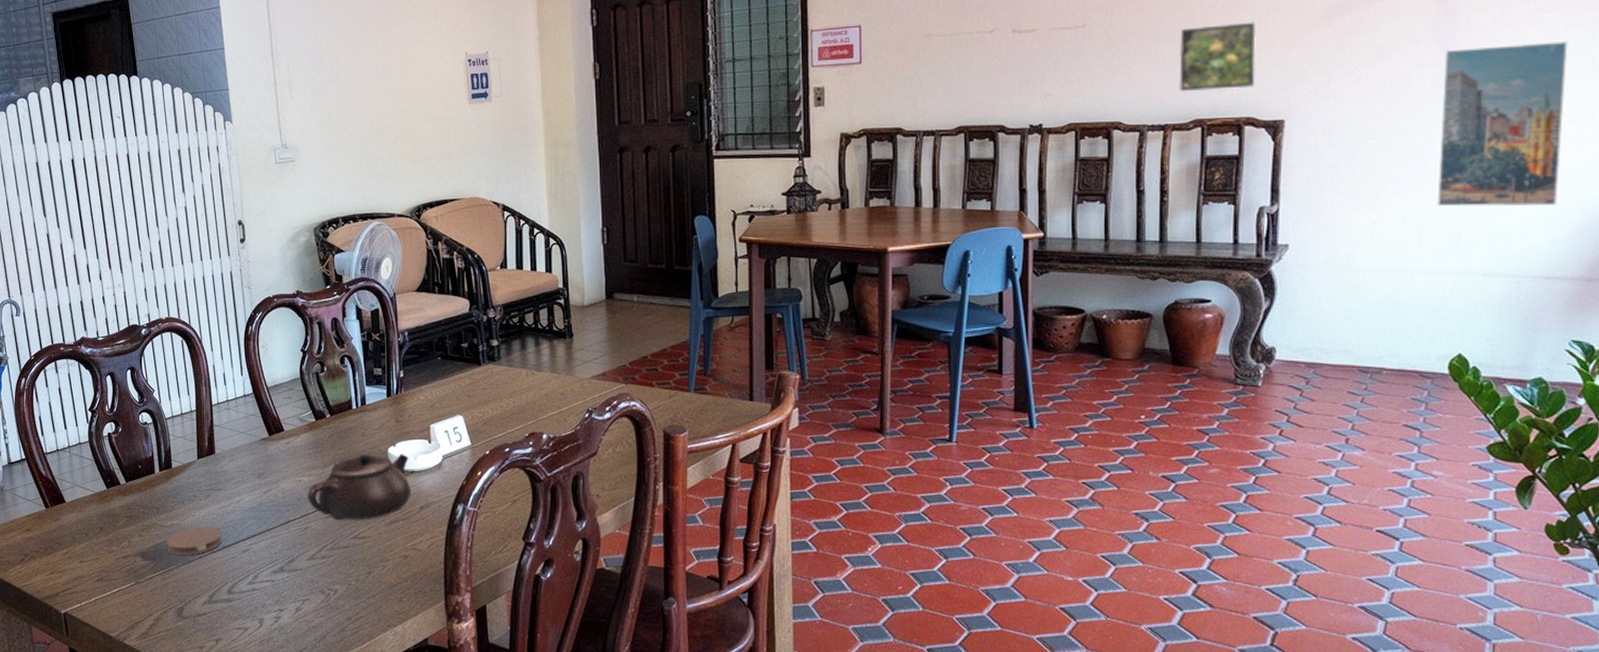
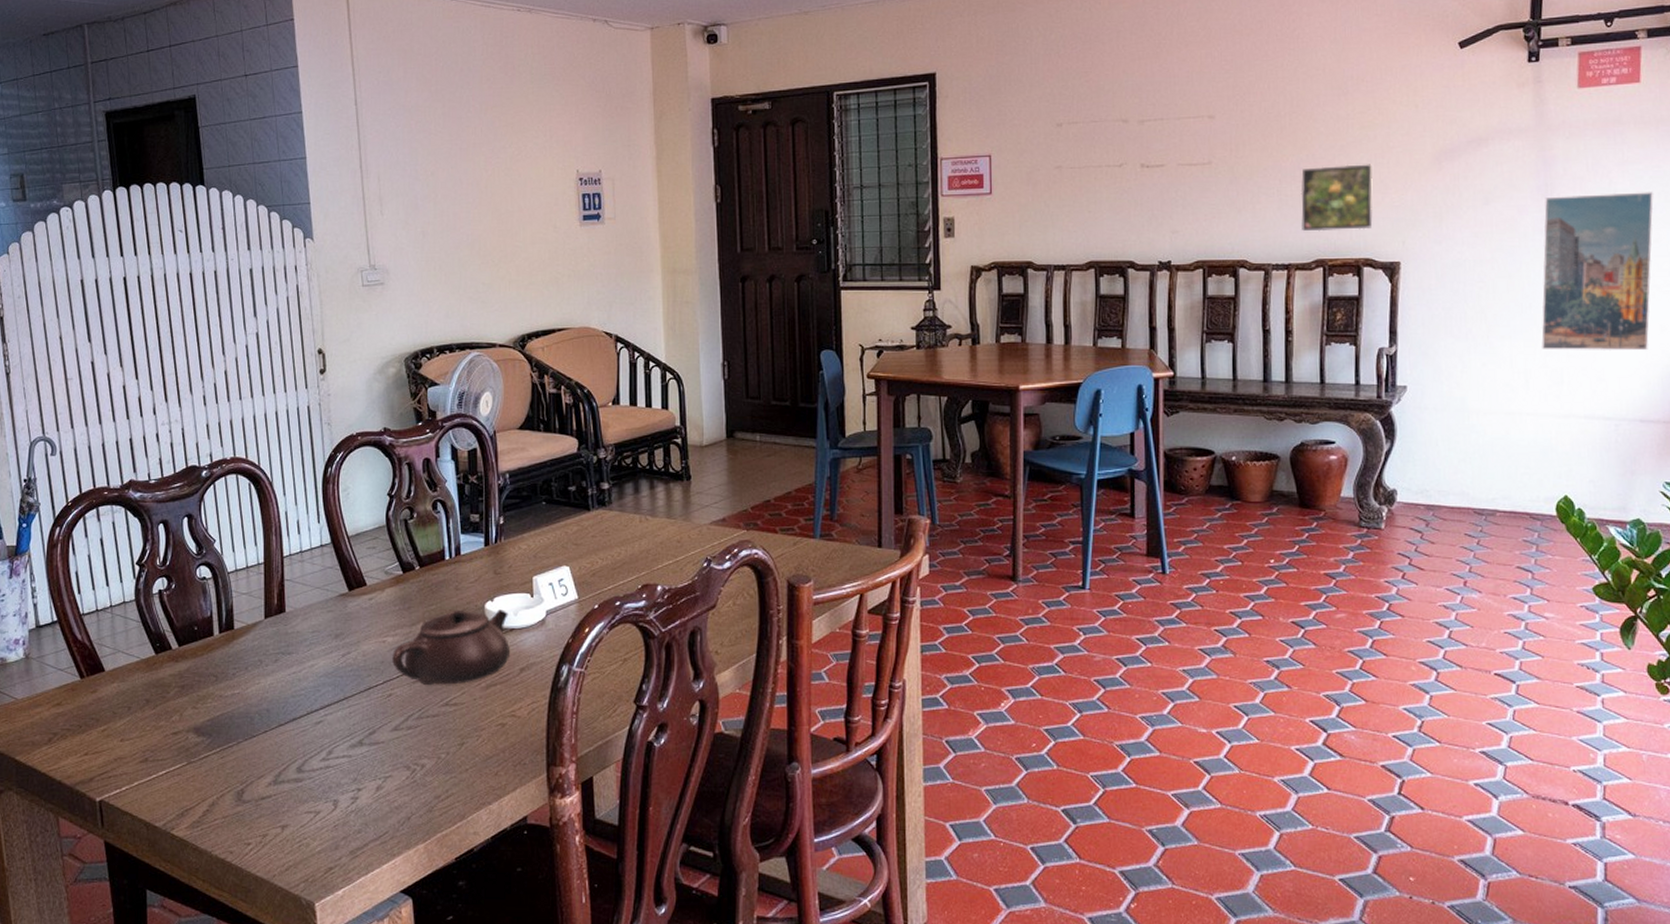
coaster: present [166,527,222,555] -> none [225,697,291,729]

